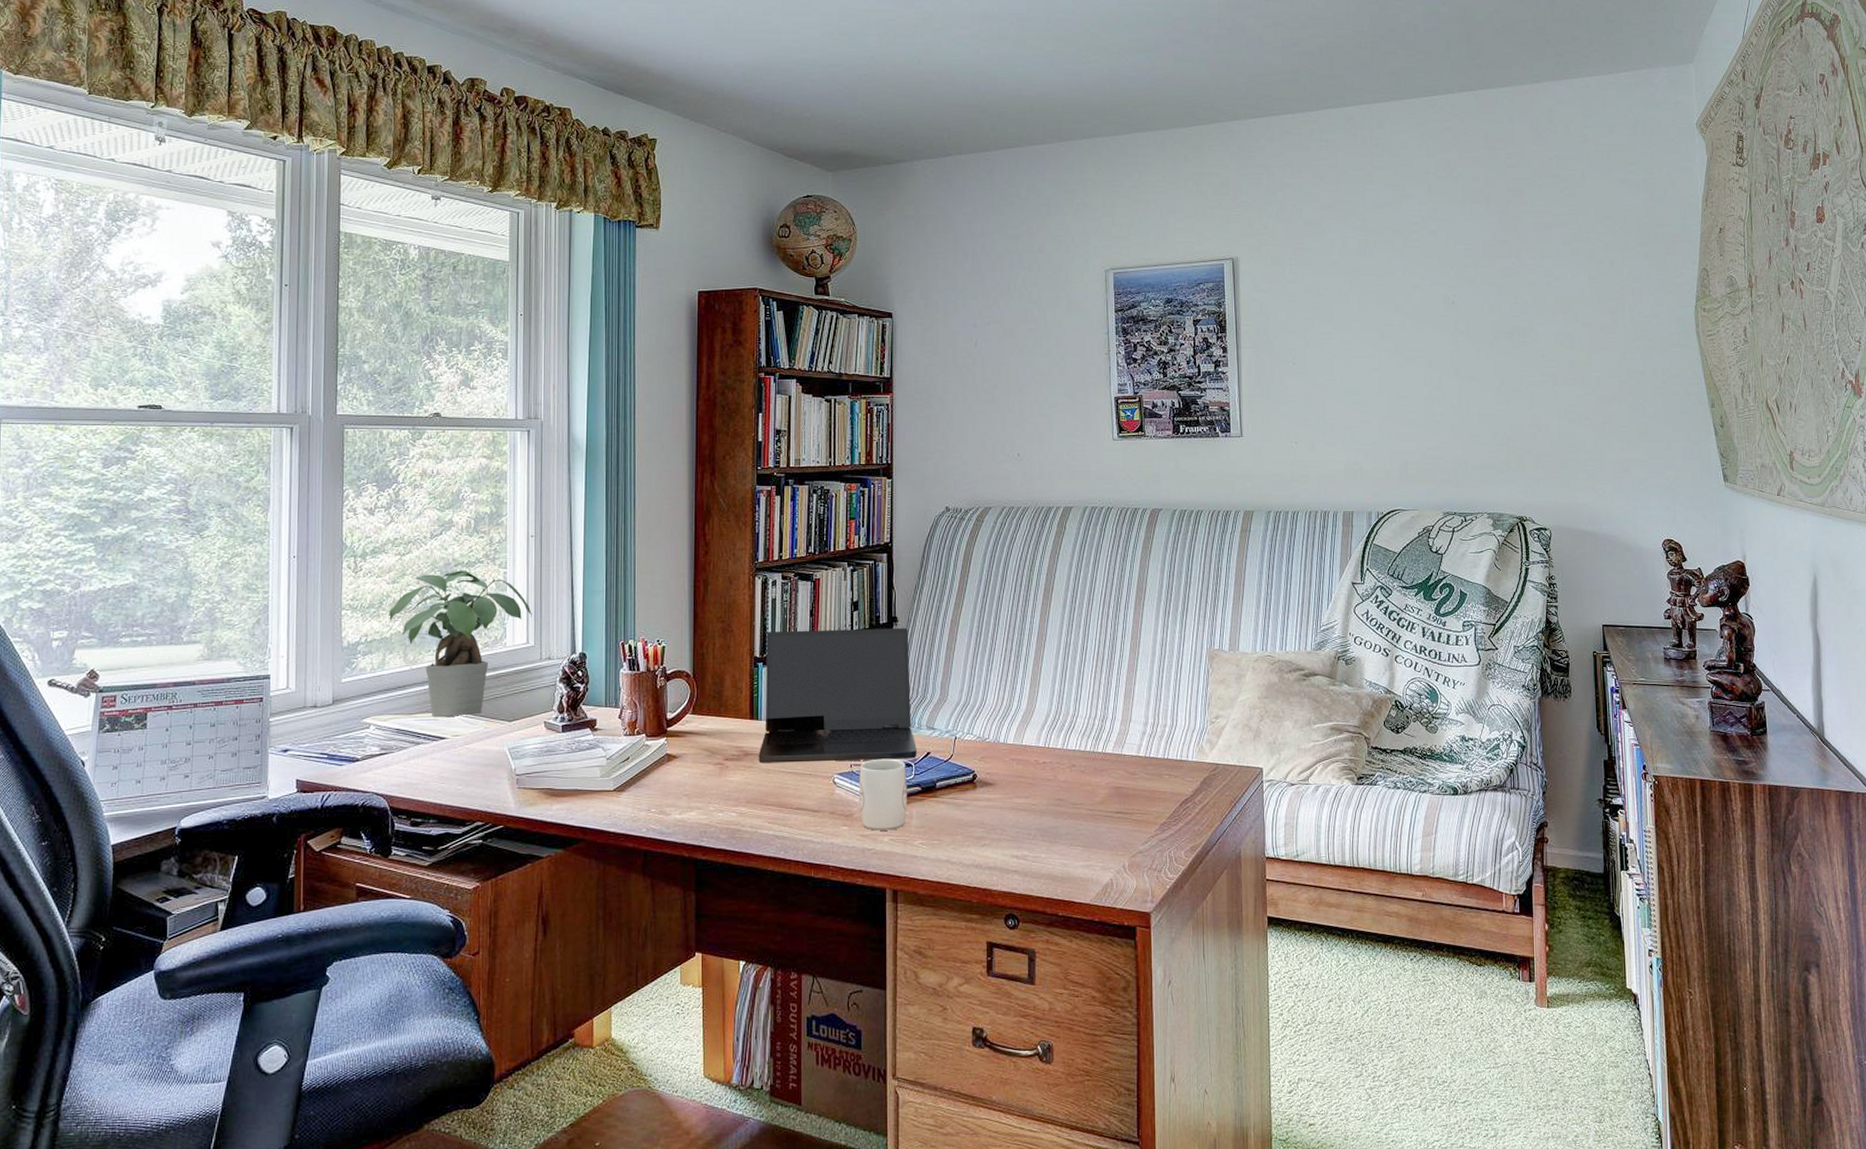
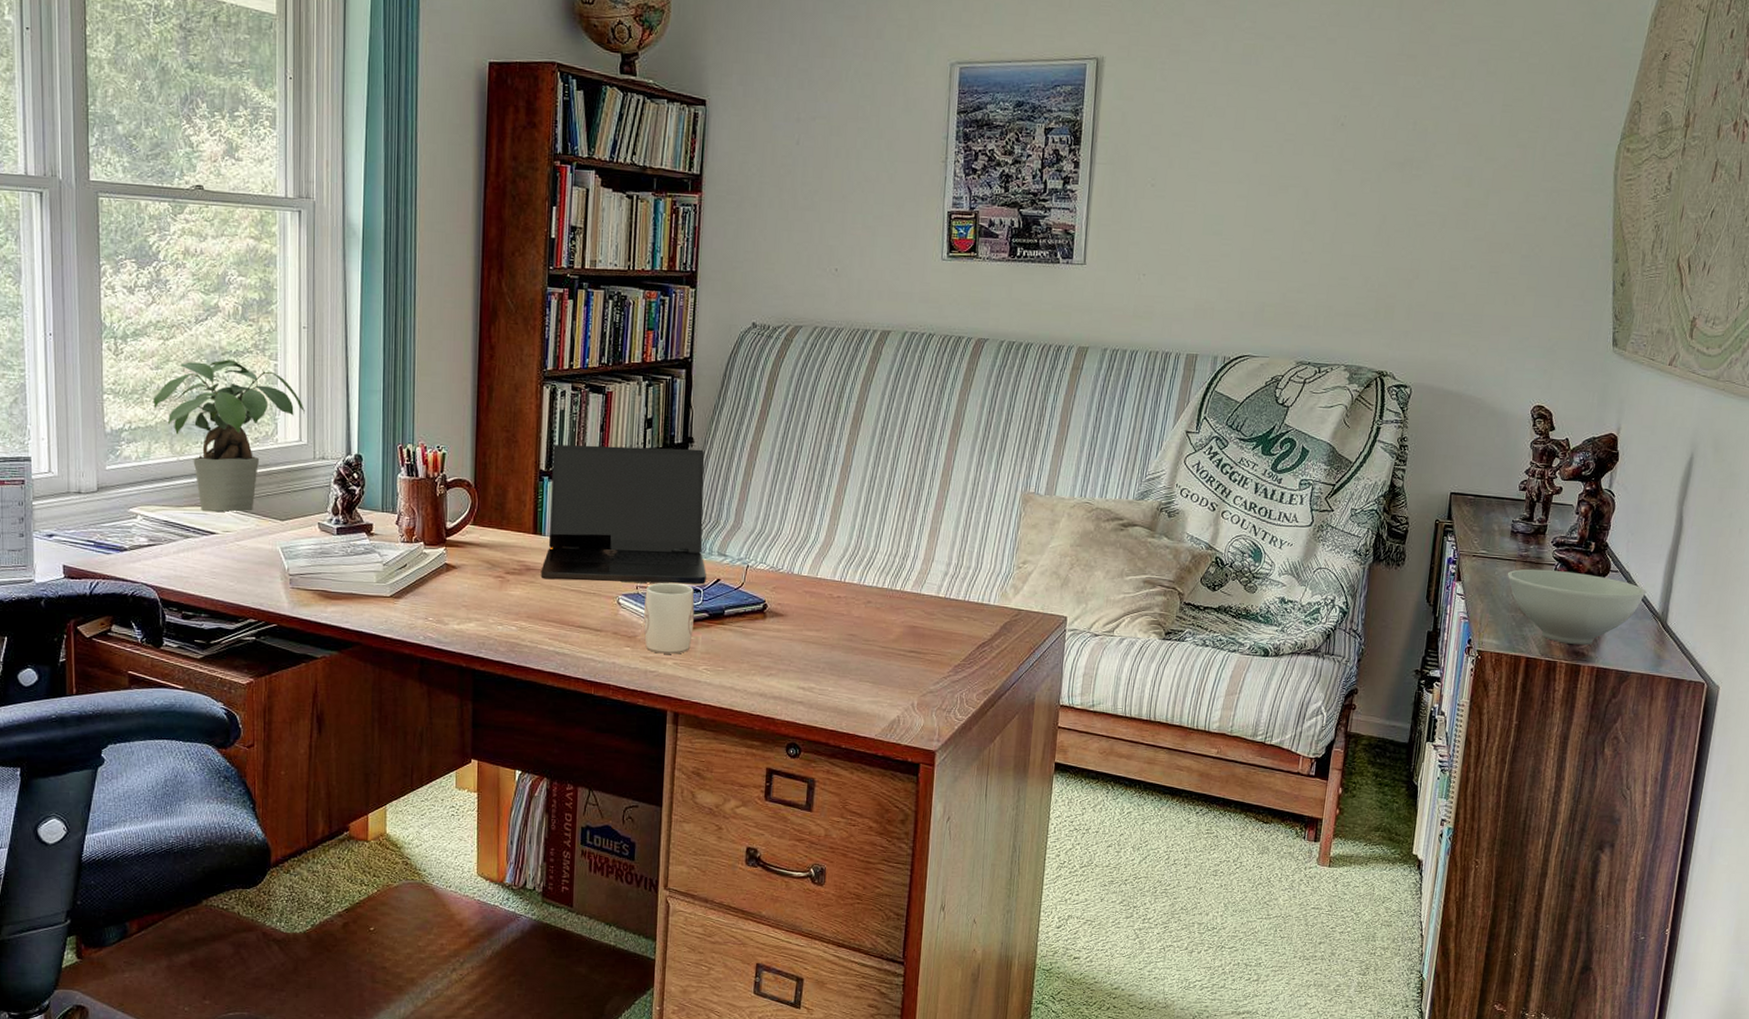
bowl: none [1668,692,1800,764] -> present [1507,569,1647,646]

